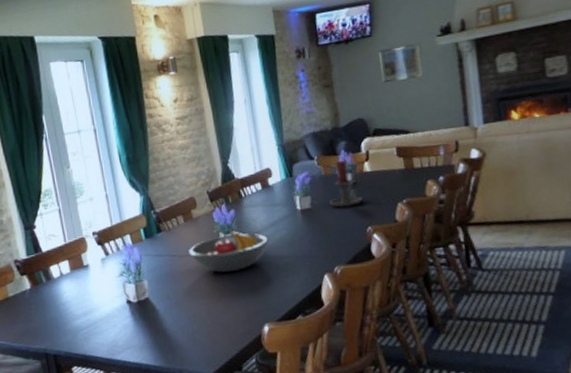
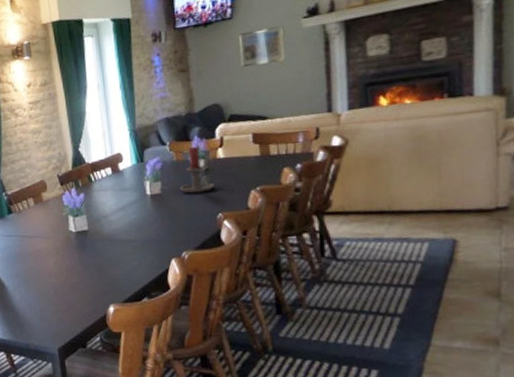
fruit bowl: present [189,231,269,273] -> none [38,214,118,254]

